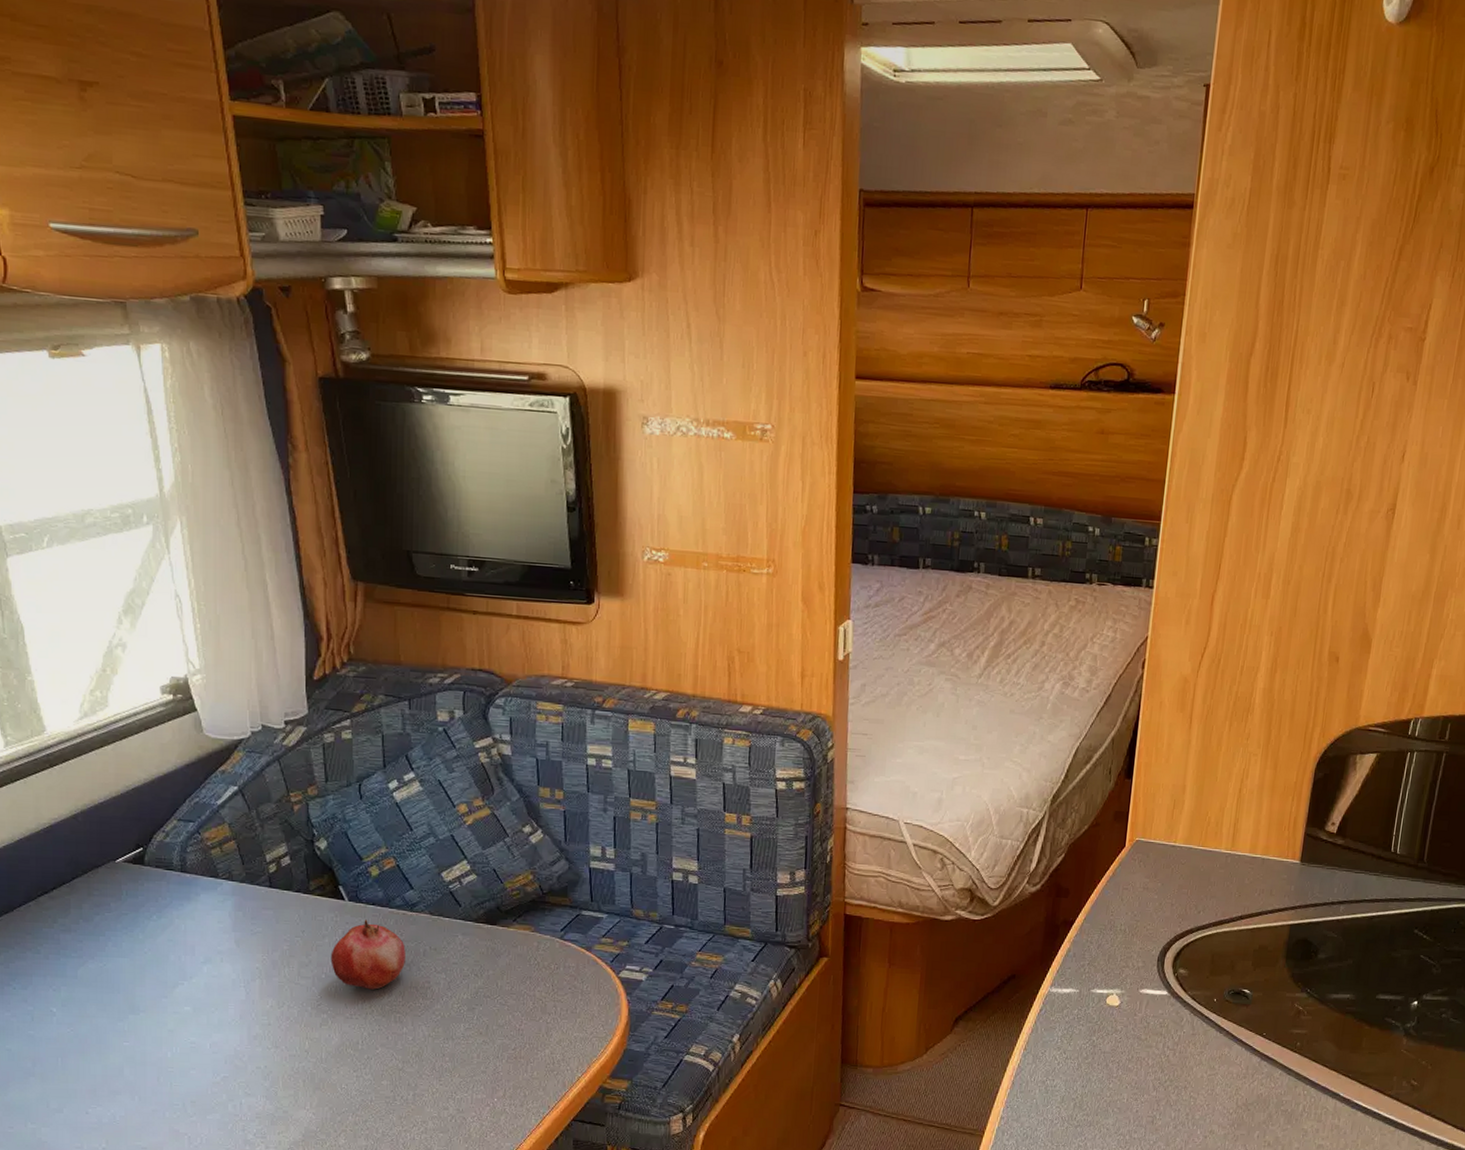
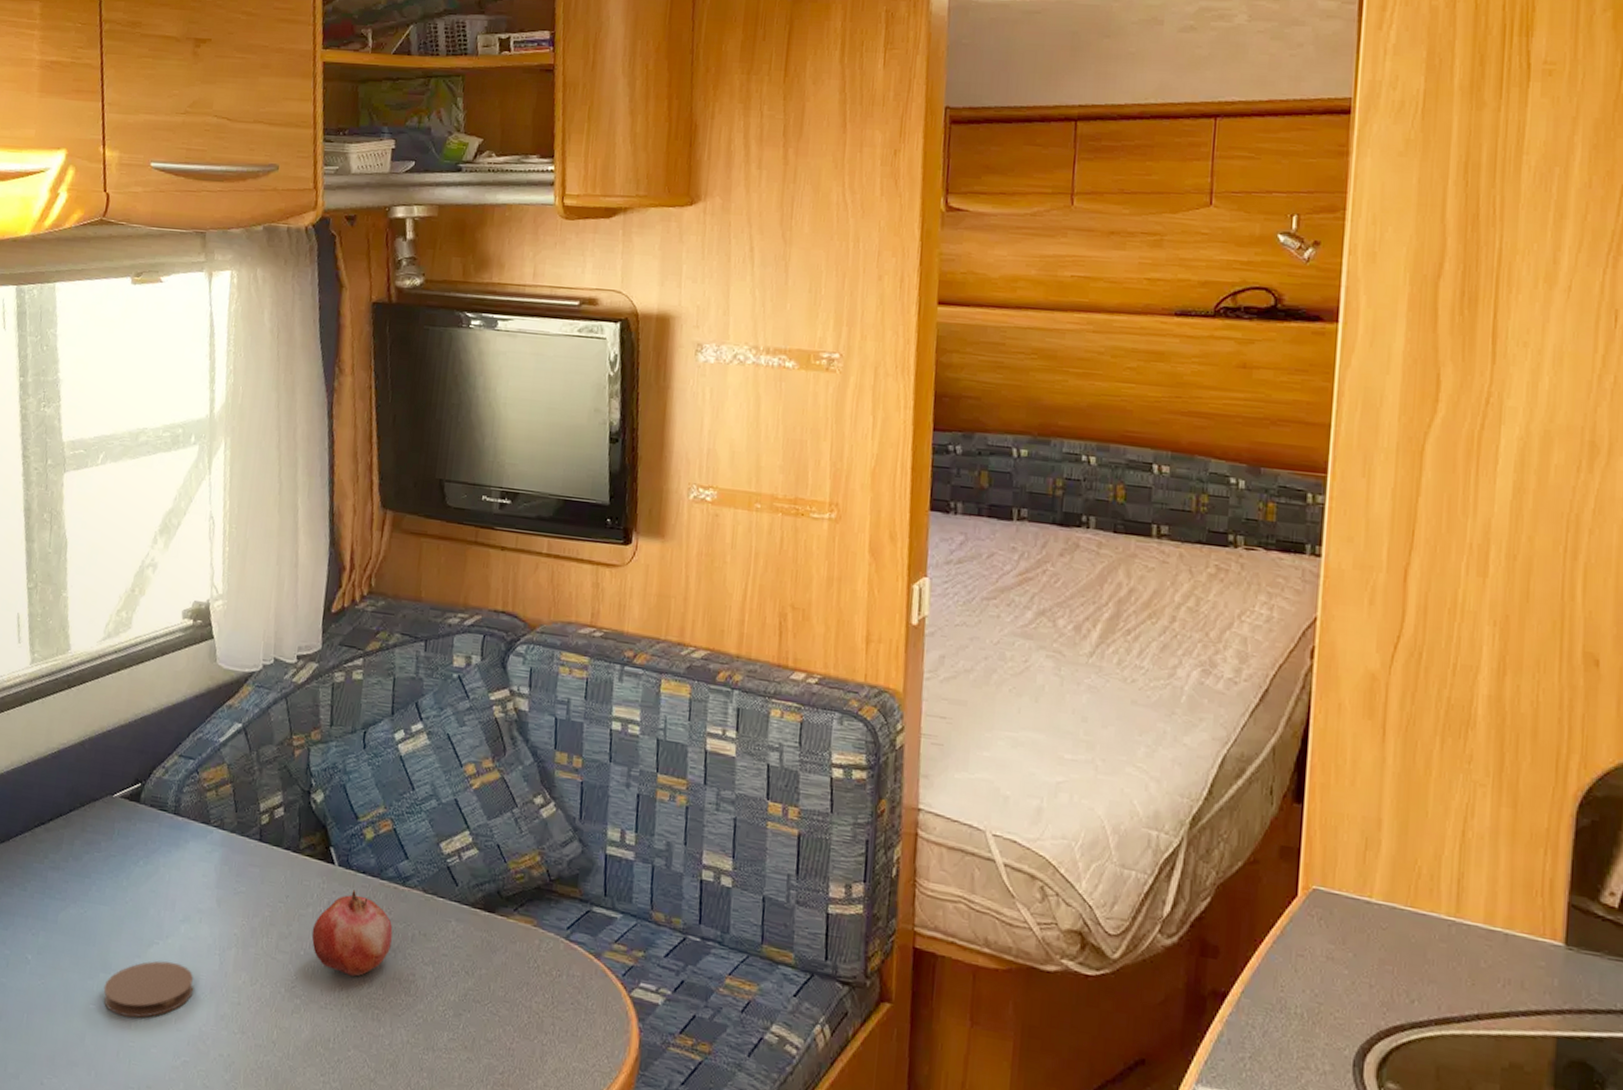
coaster: none [134,998,224,1048] -> present [103,961,194,1018]

